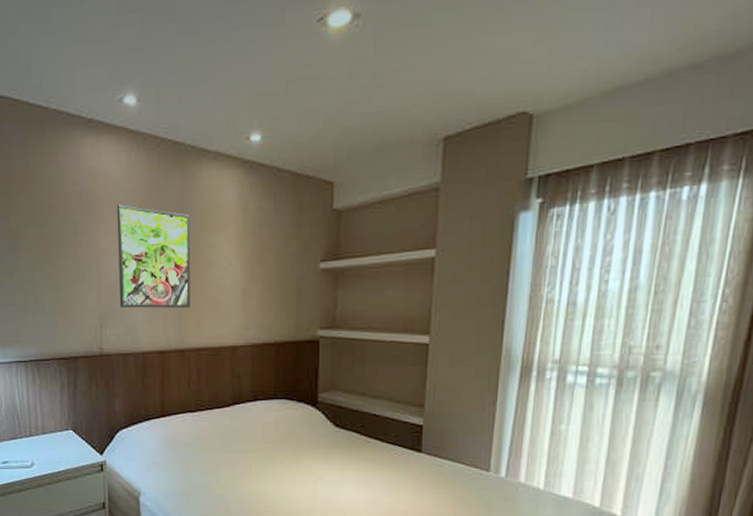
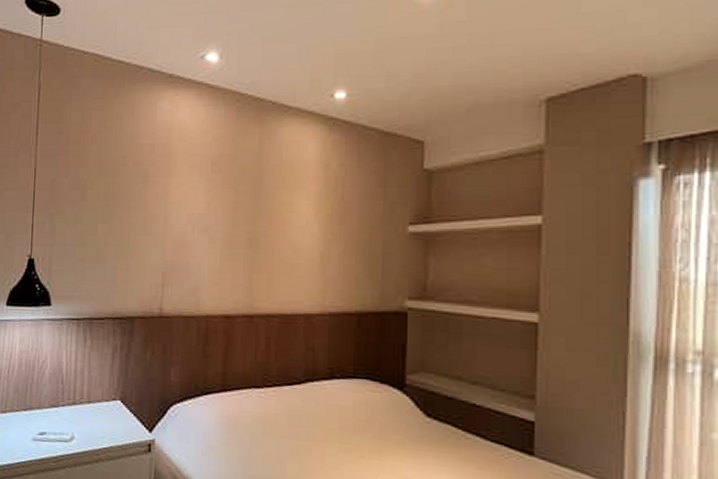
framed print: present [116,204,191,309] -> none [186,158,267,270]

